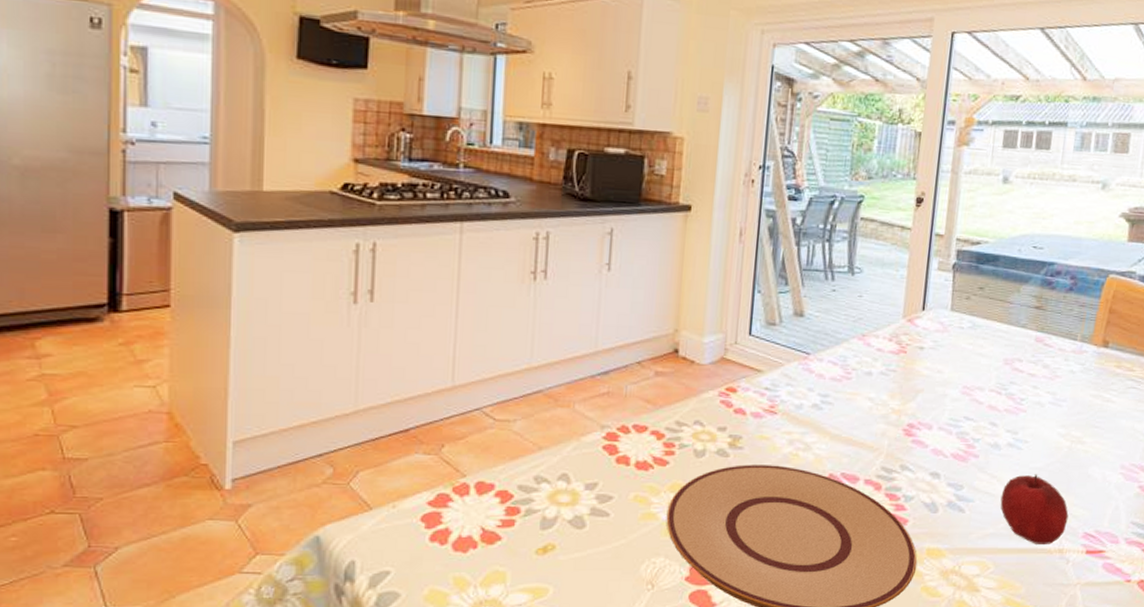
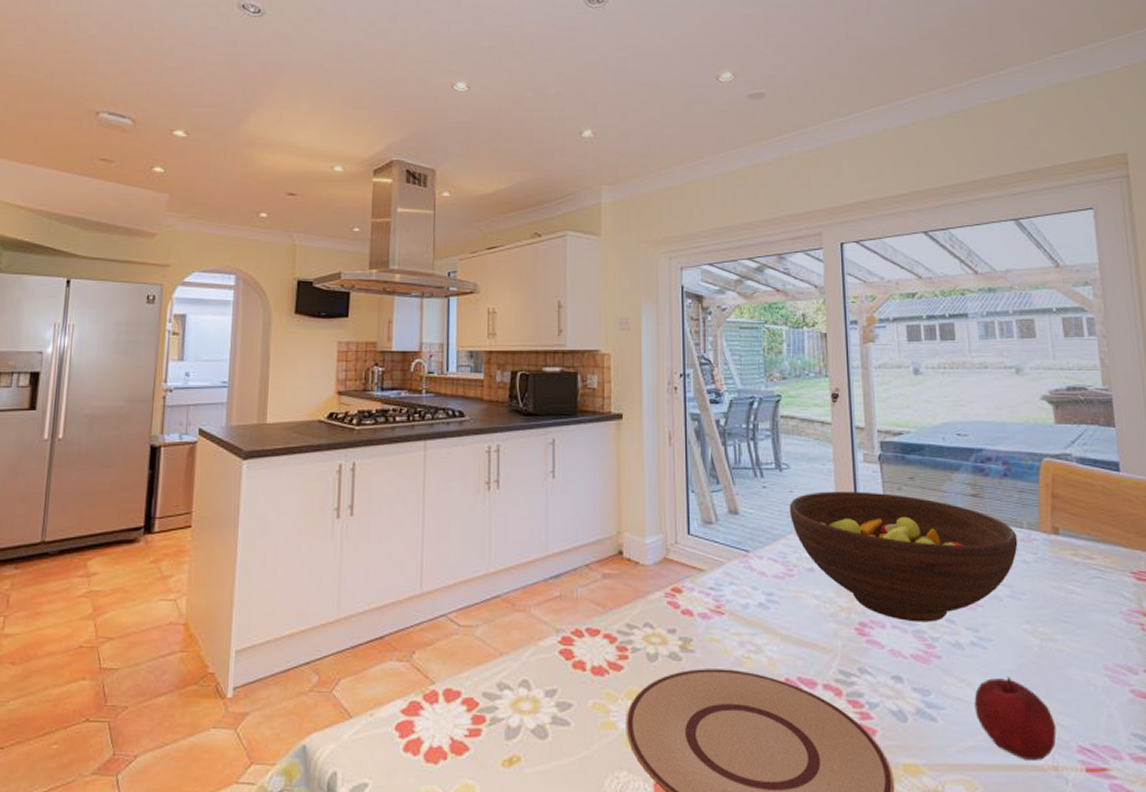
fruit bowl: none [855,297,1070,425] -> present [789,491,1018,622]

